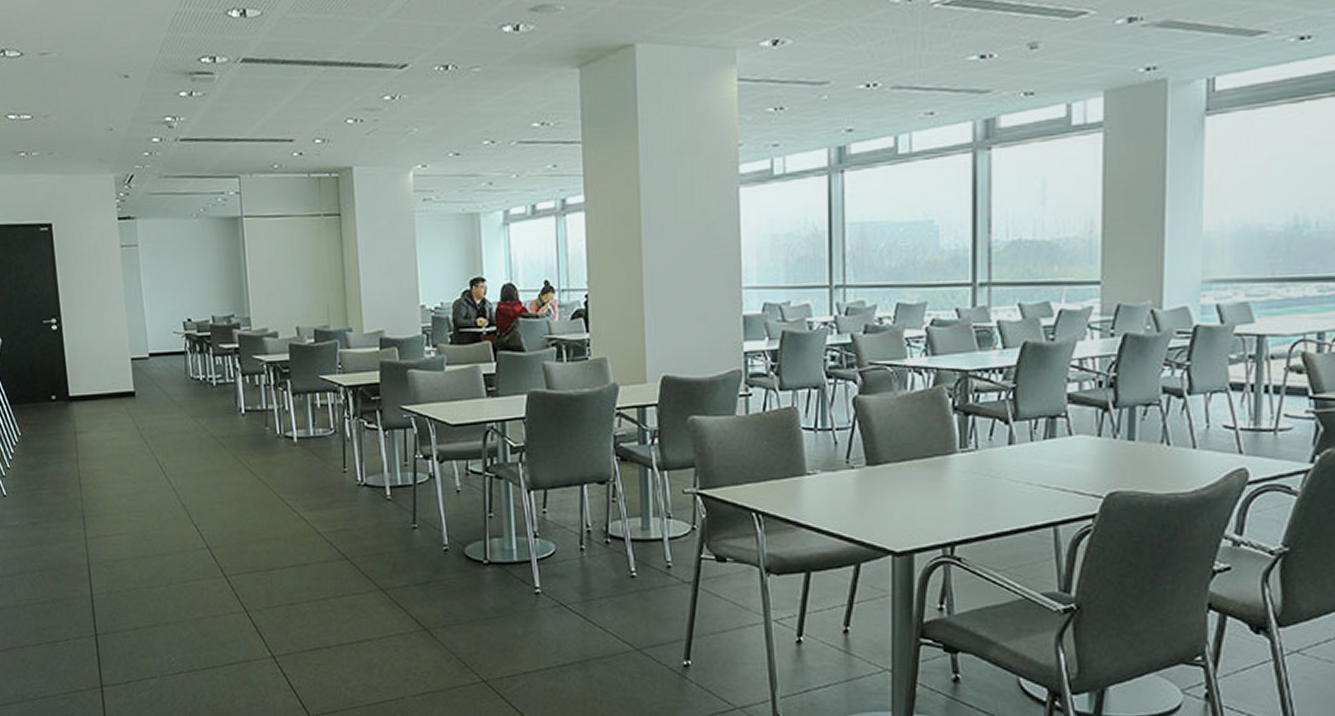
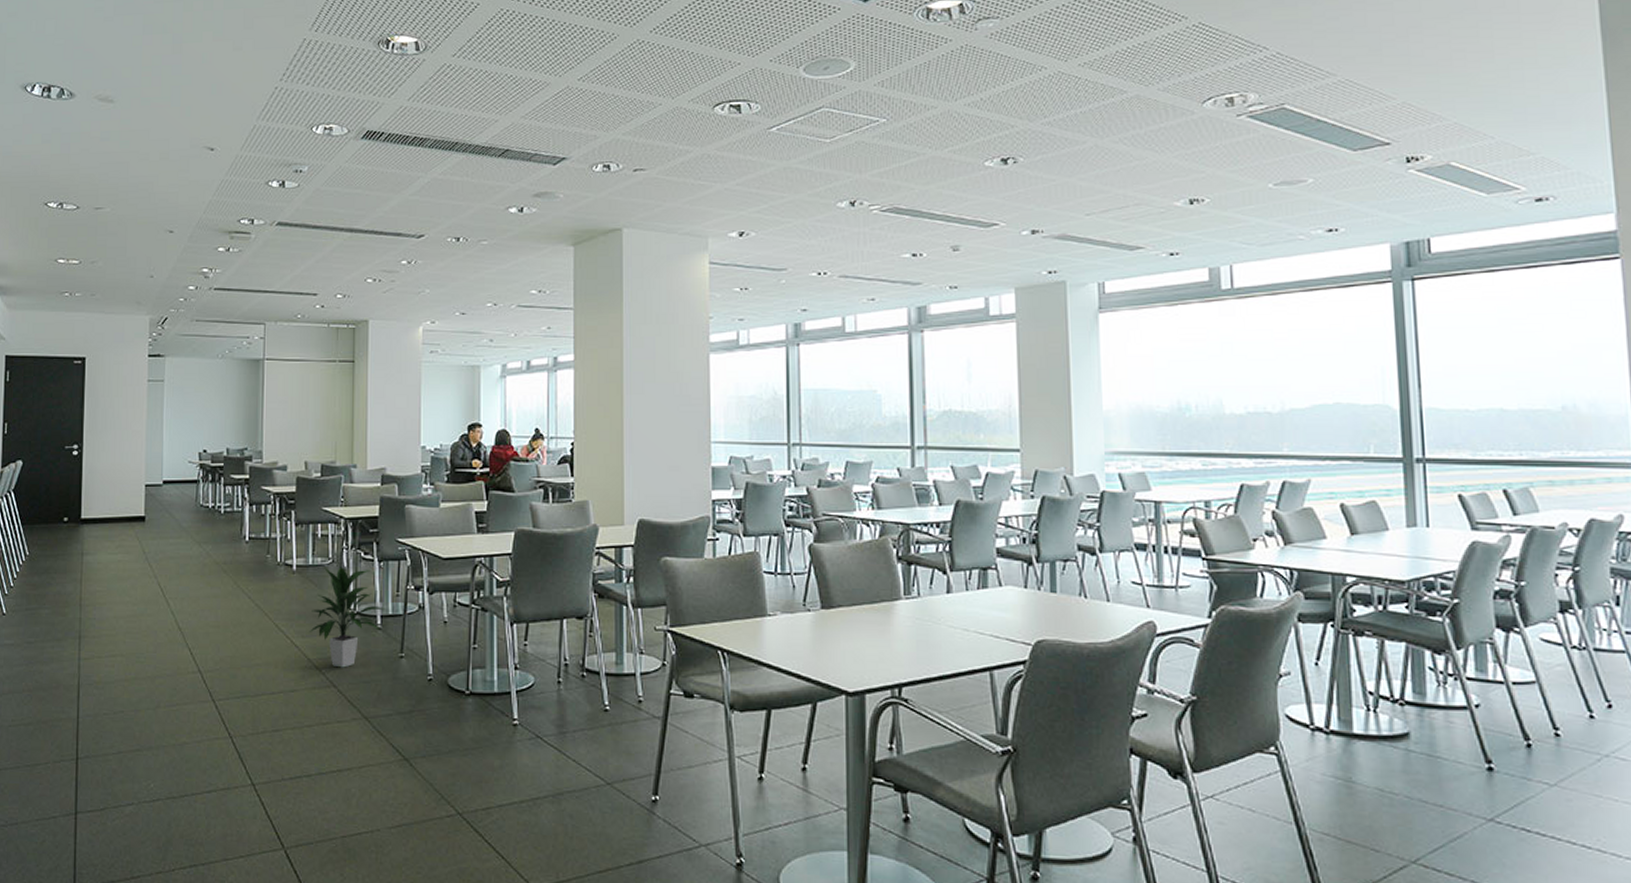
indoor plant: none [316,437,394,541] -> present [308,567,385,668]

